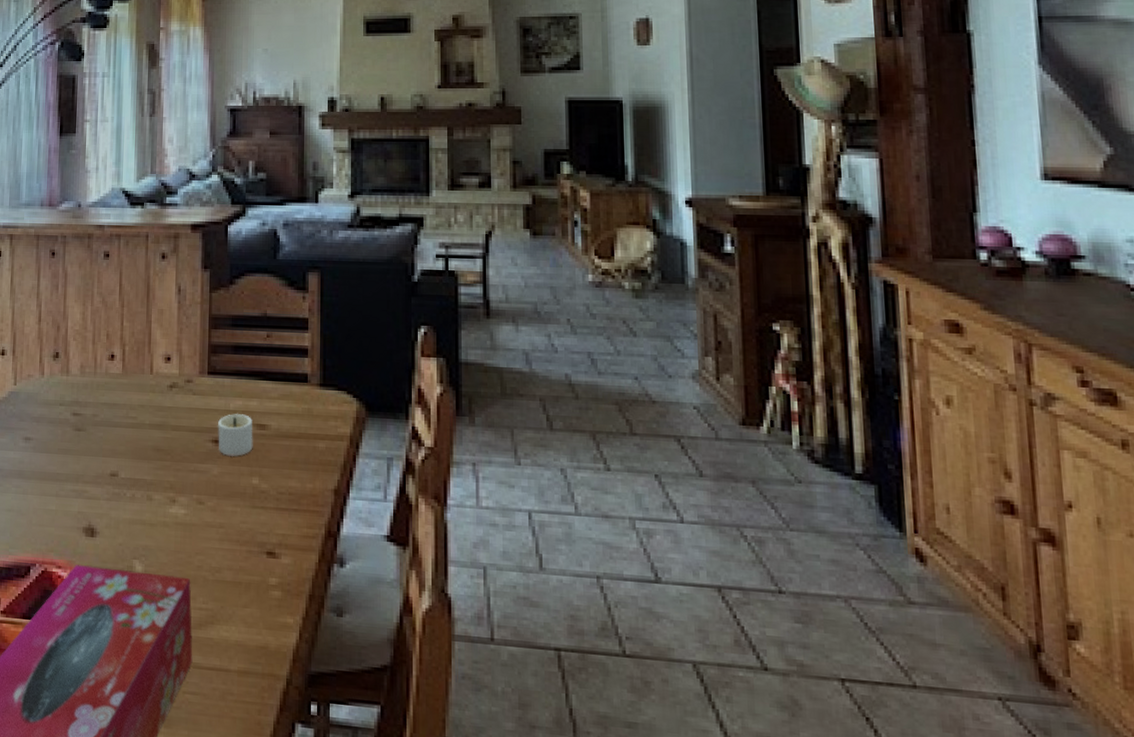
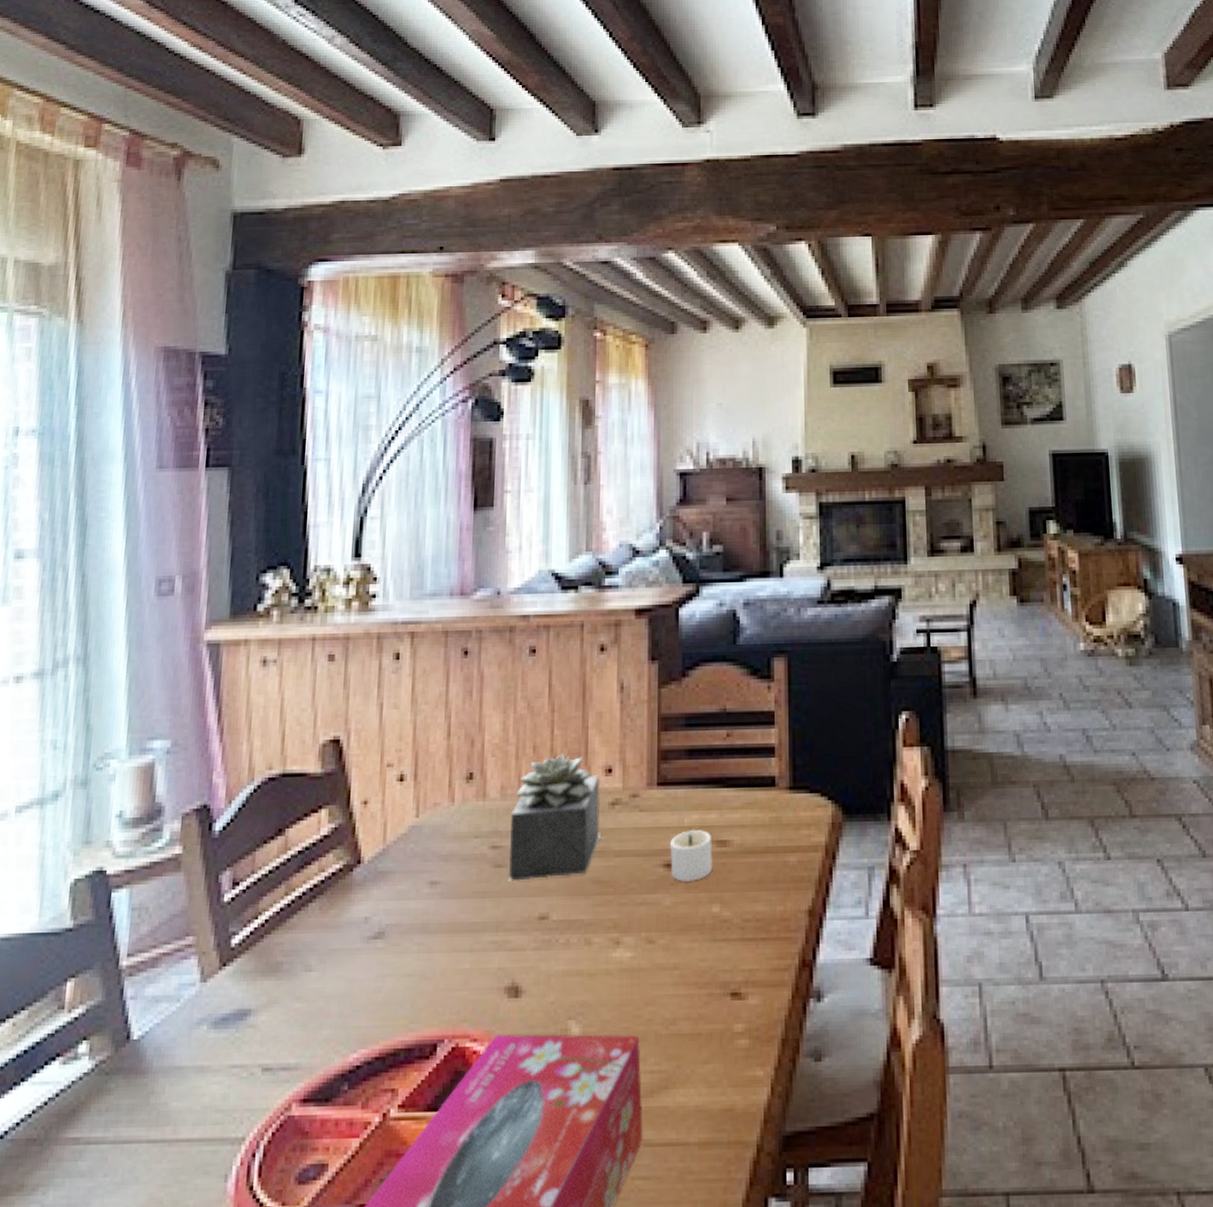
succulent plant: none [86,341,162,444] -> present [508,753,602,881]

